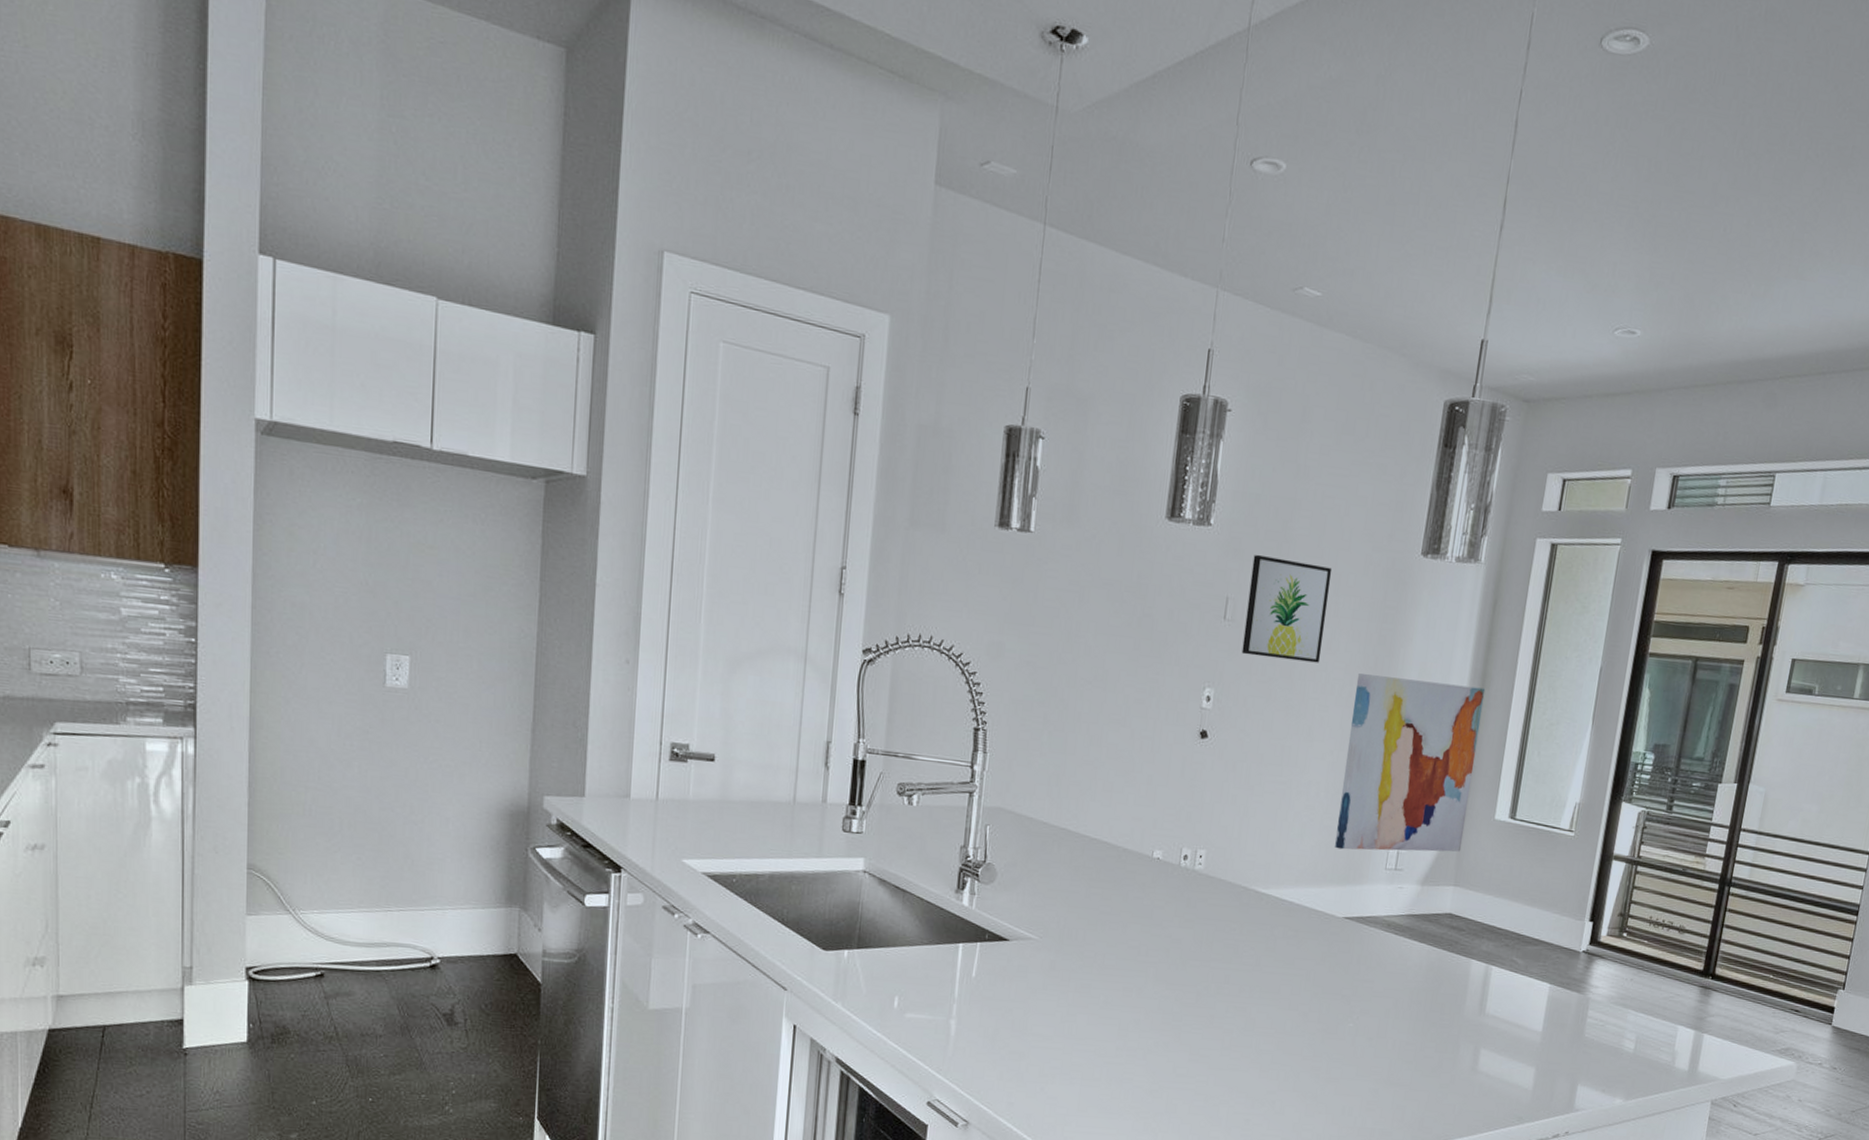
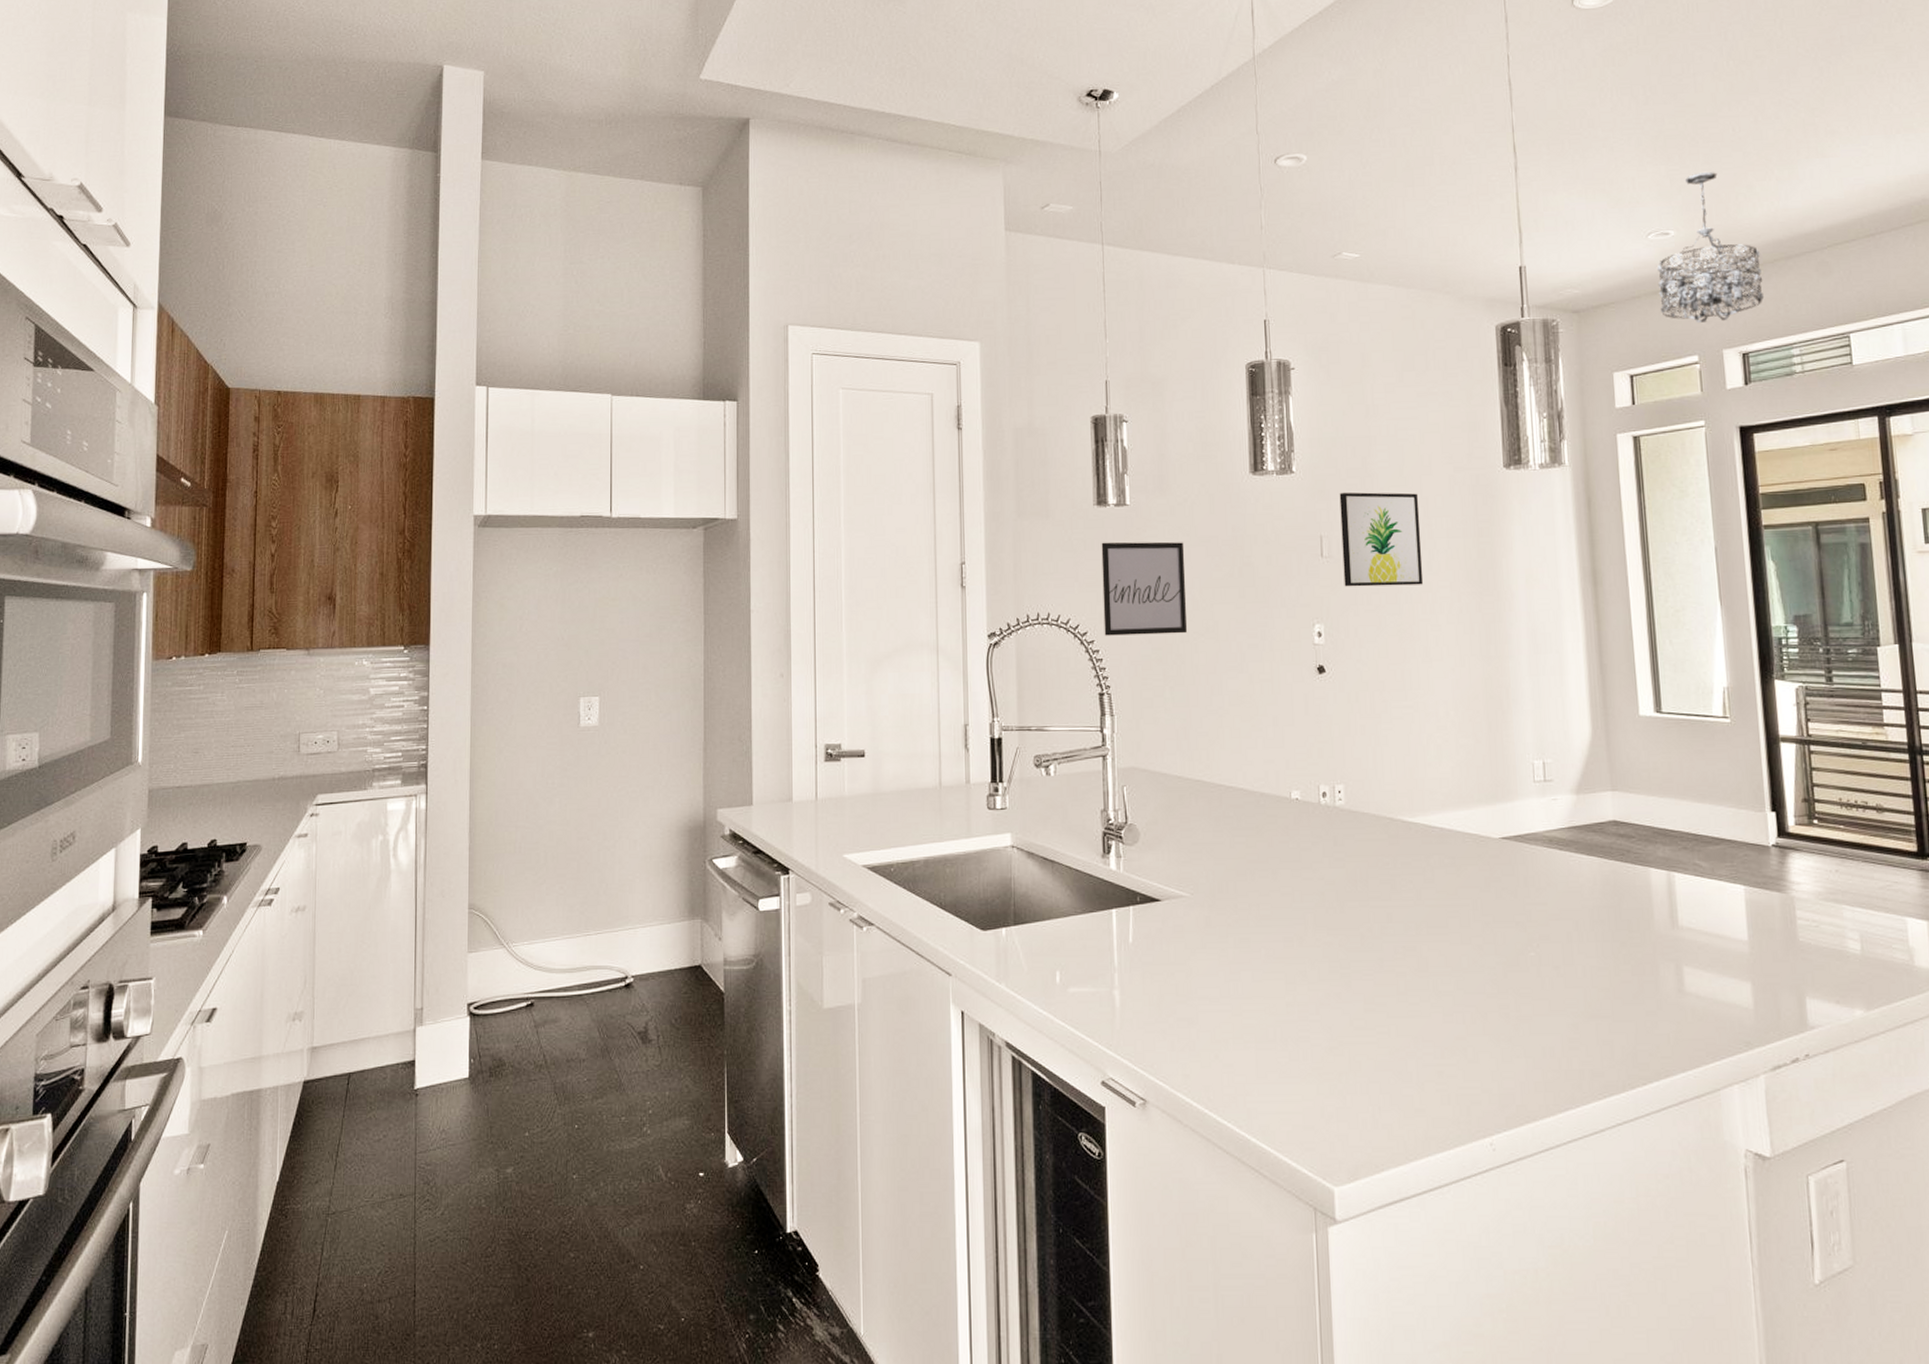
wall art: none [988,568,1086,679] -> present [1101,541,1187,636]
wall art: present [1334,673,1486,852] -> none [1464,585,1611,767]
chandelier: none [1607,271,1717,438] -> present [1656,172,1765,323]

